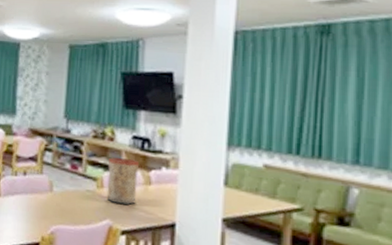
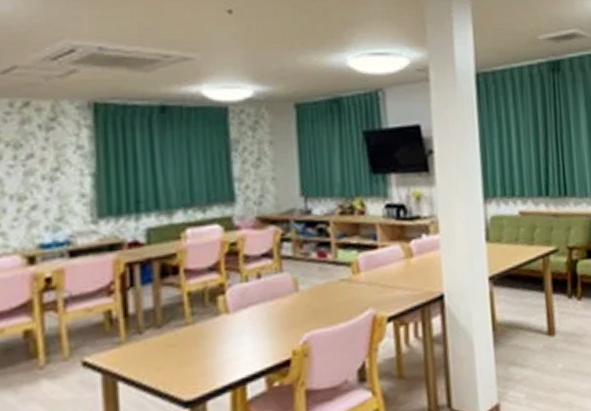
vase: present [106,157,140,205] -> none [362,232,399,287]

